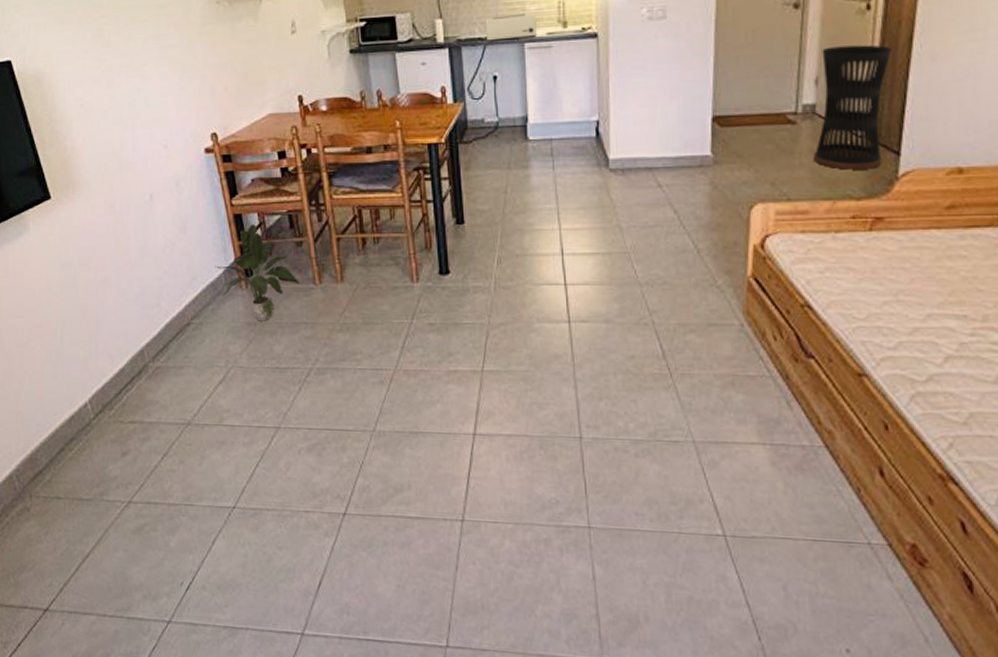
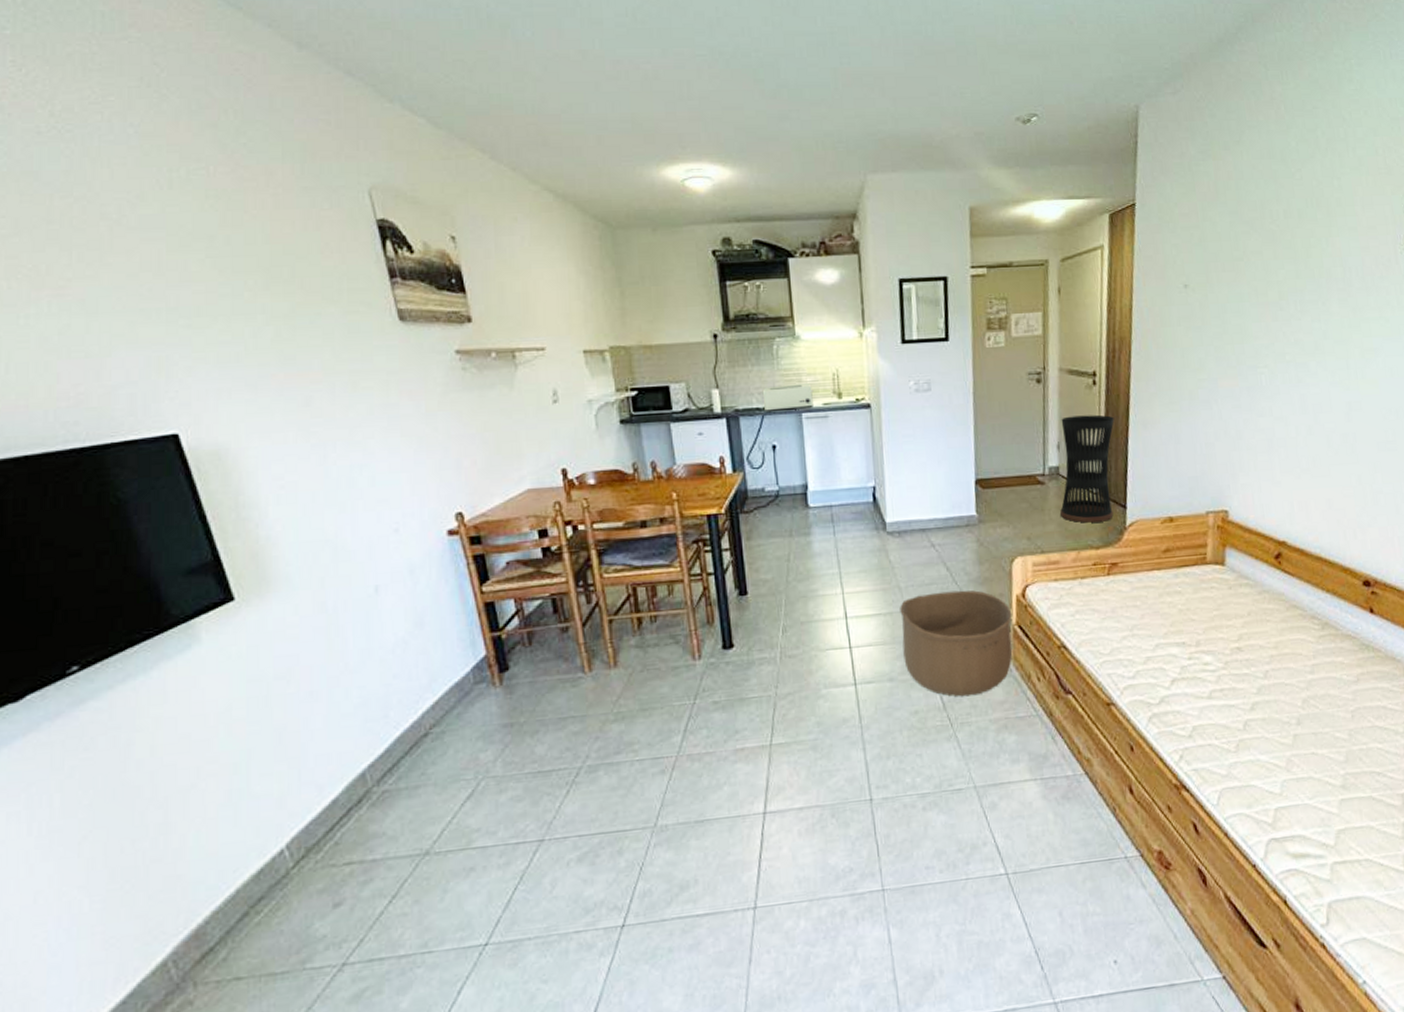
potted plant: present [216,224,300,322] -> none [462,612,566,722]
basket: none [620,235,748,348] -> present [900,590,1013,697]

